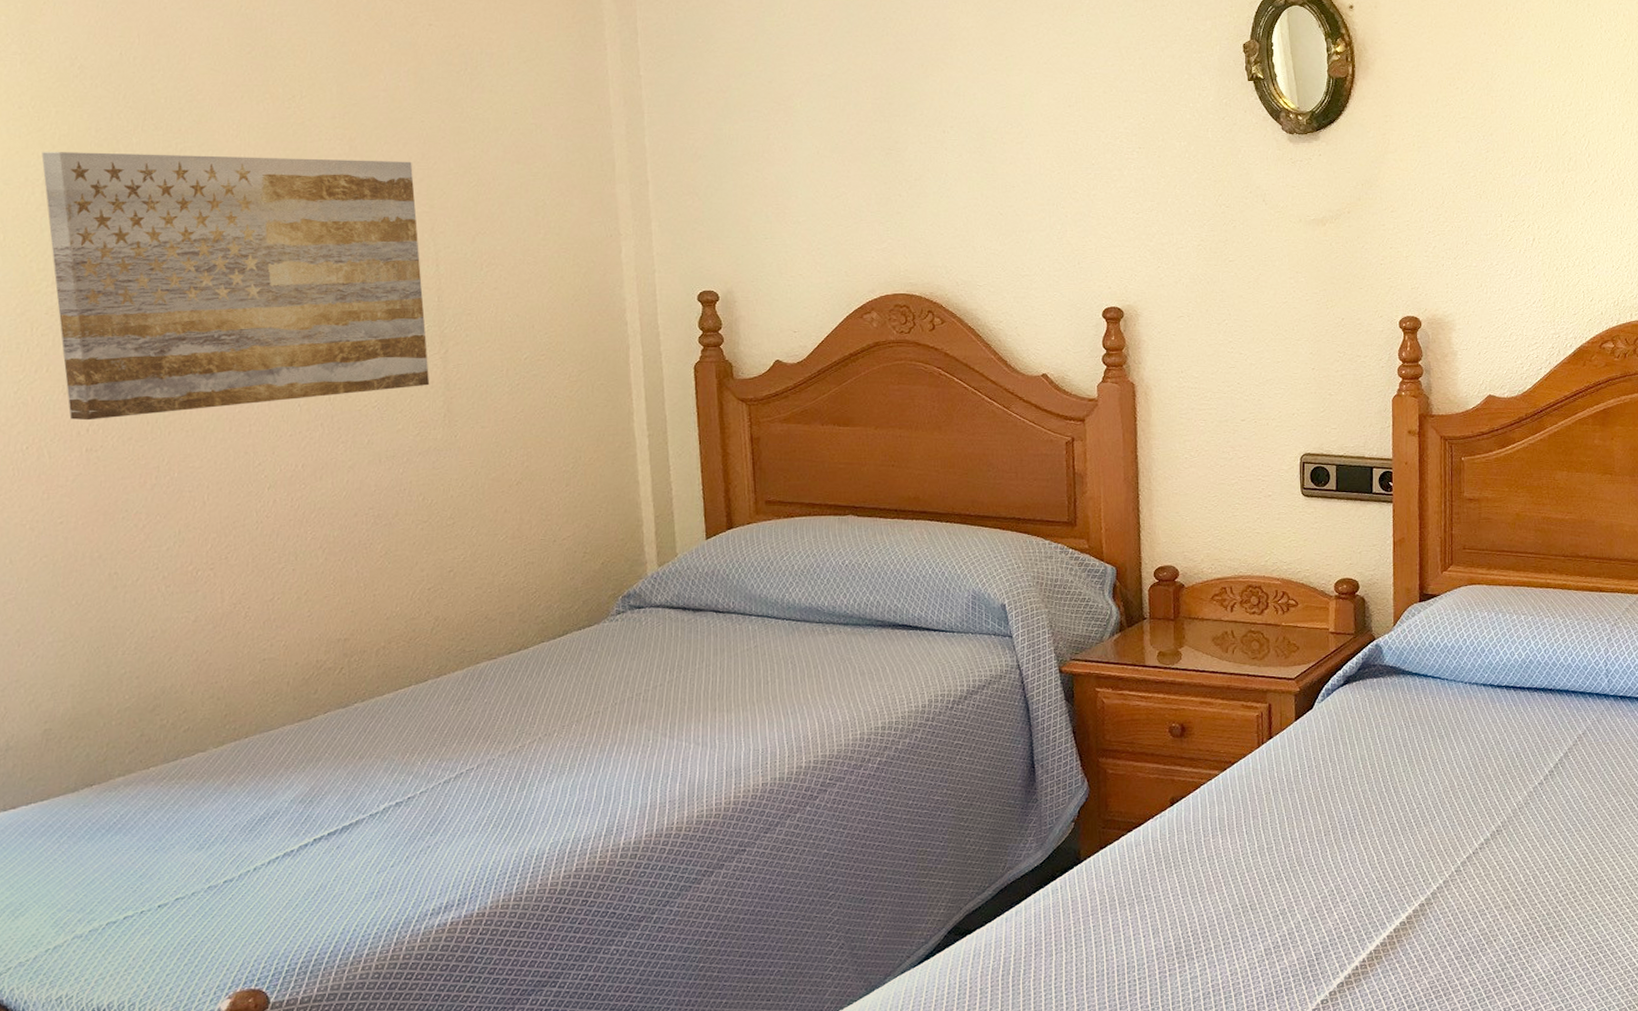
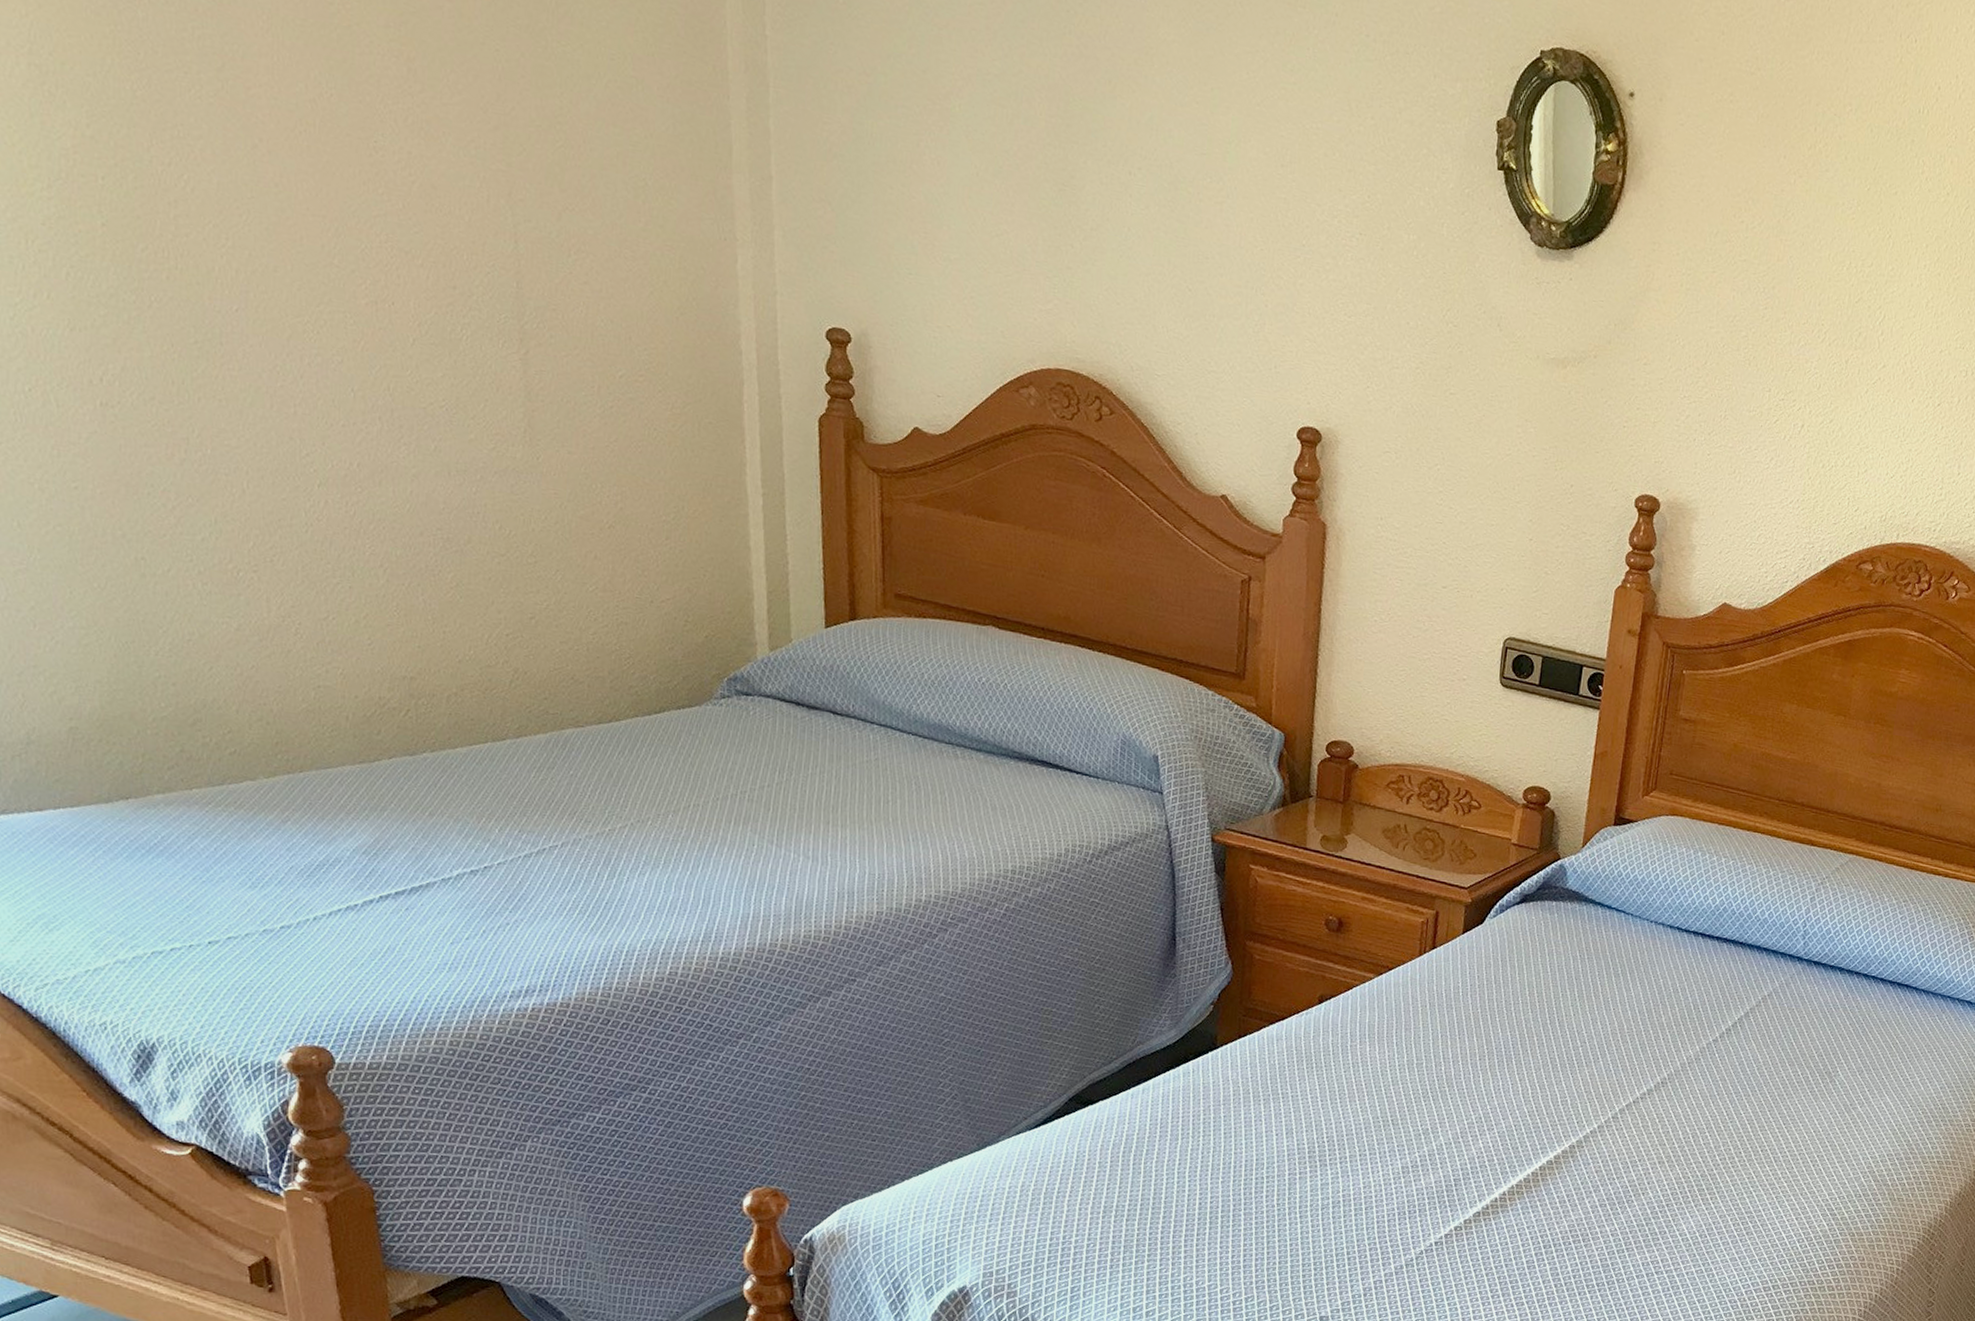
wall art: present [41,152,430,421] -> none [25,10,508,391]

